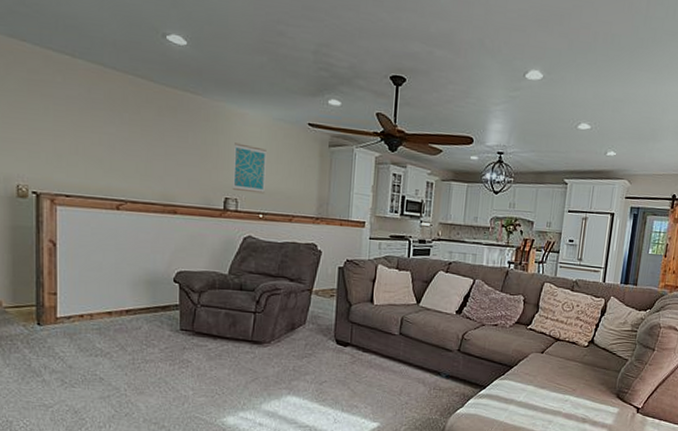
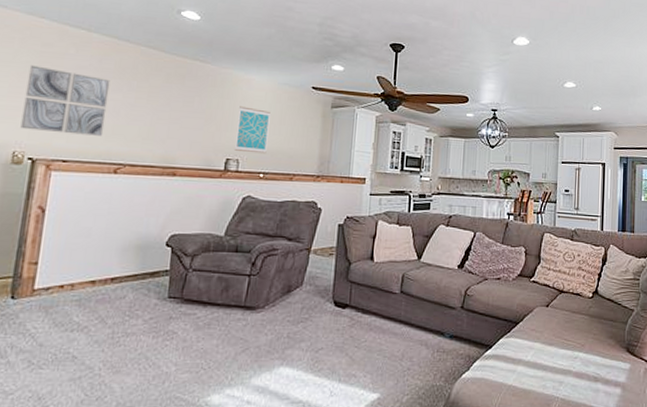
wall art: none [19,94,102,171] -> present [20,65,111,136]

